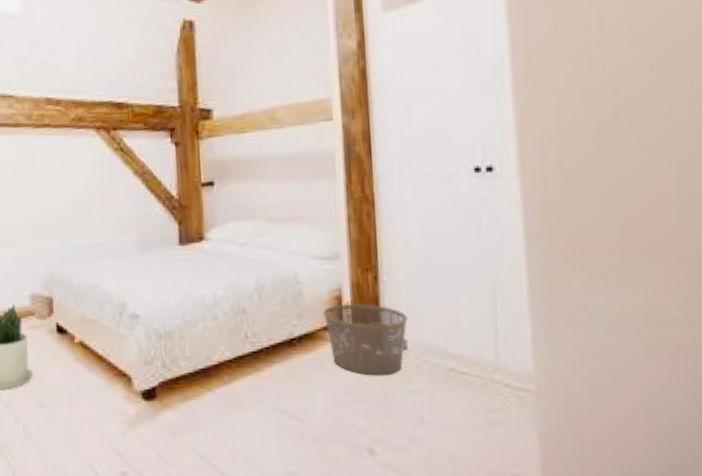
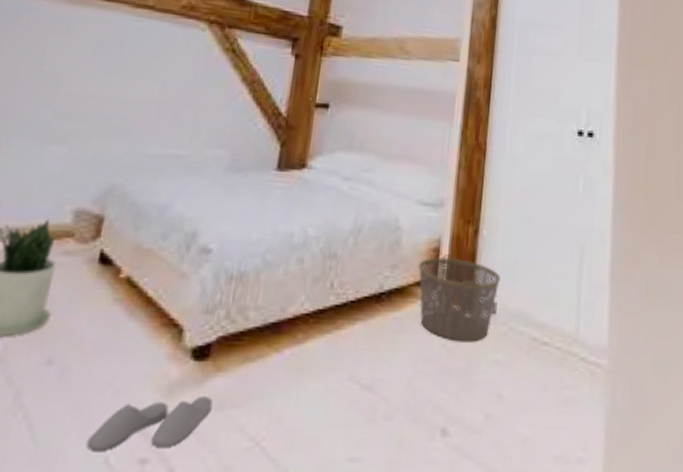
slippers: none [80,427,166,466] -> present [86,396,213,450]

